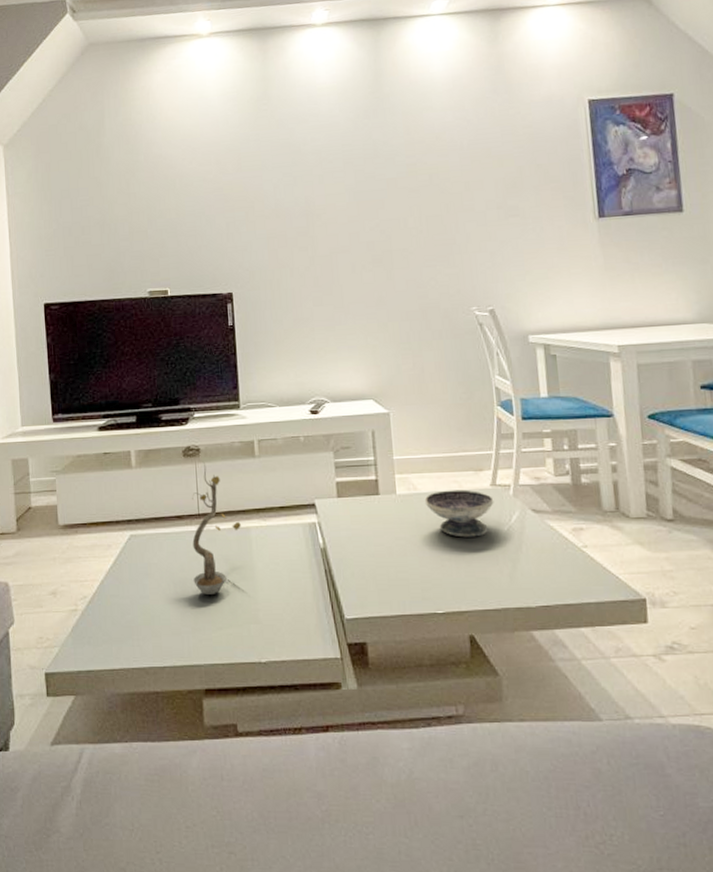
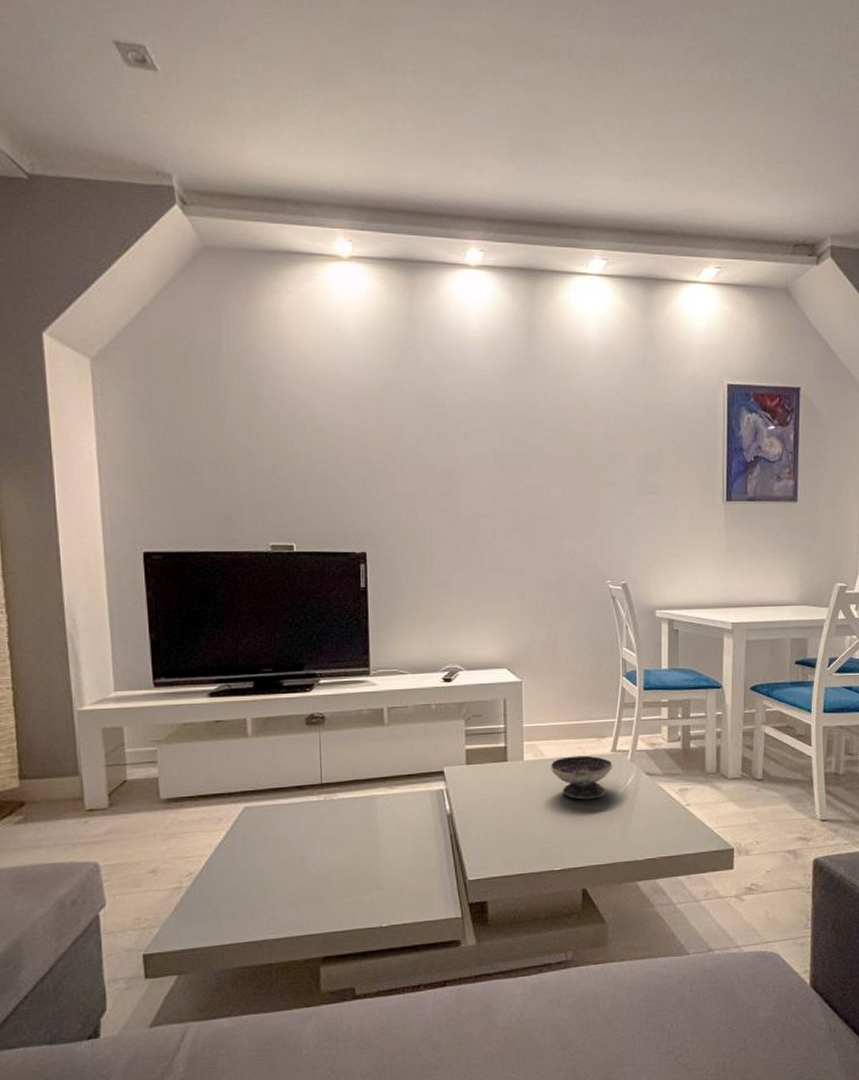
plant: present [192,462,241,596] -> none [314,731,366,865]

